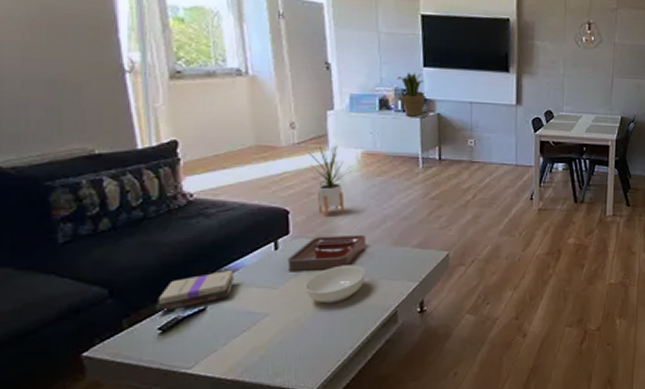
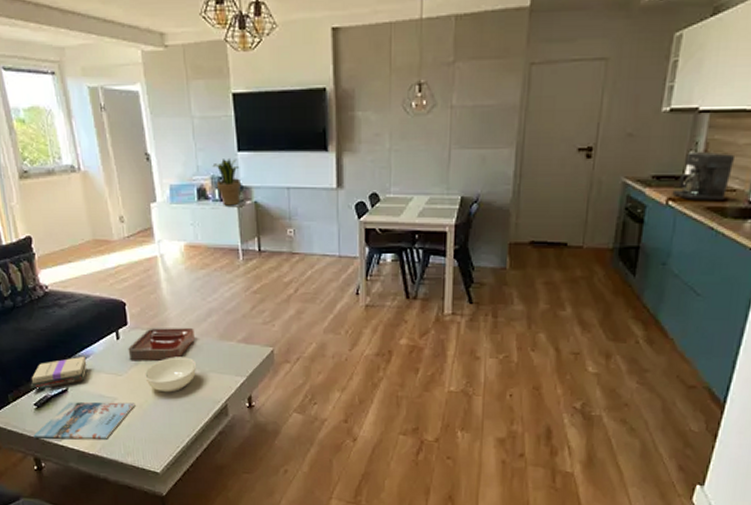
magazine: none [152,317,291,369] -> present [33,402,136,440]
house plant: present [305,145,352,217] -> none [136,238,177,309]

